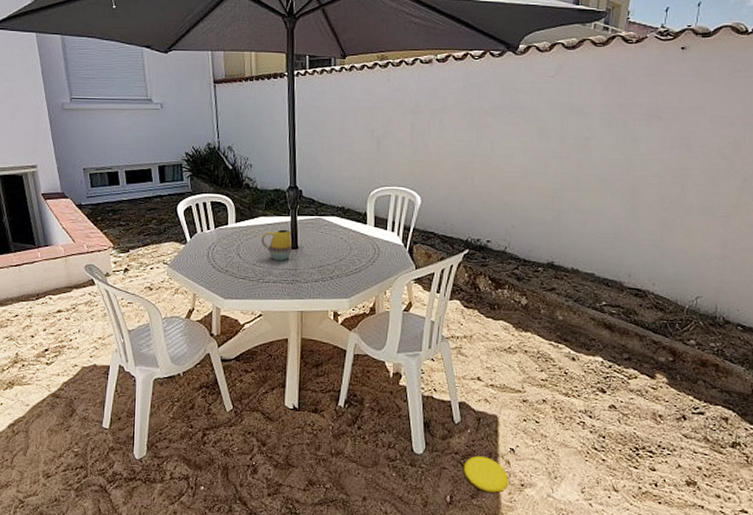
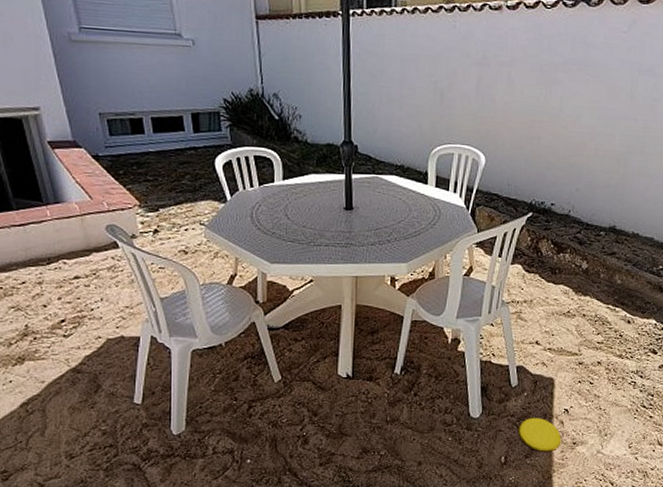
pitcher: present [261,229,293,262] -> none [312,188,347,224]

